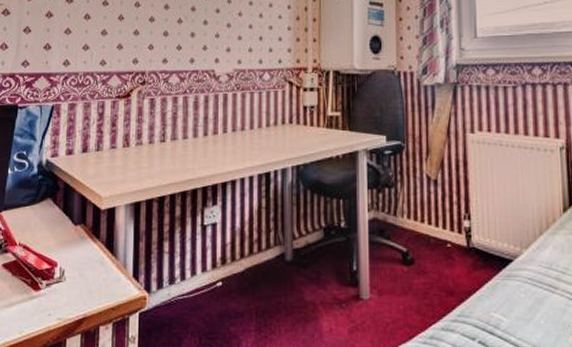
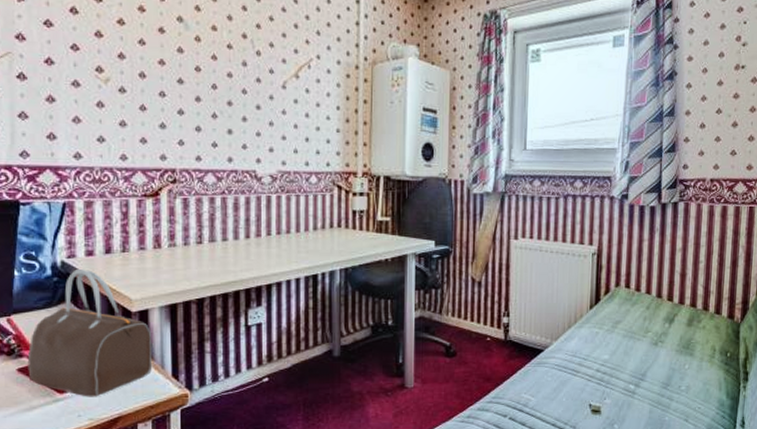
handbag: none [11,167,117,296] -> present [27,268,153,397]

